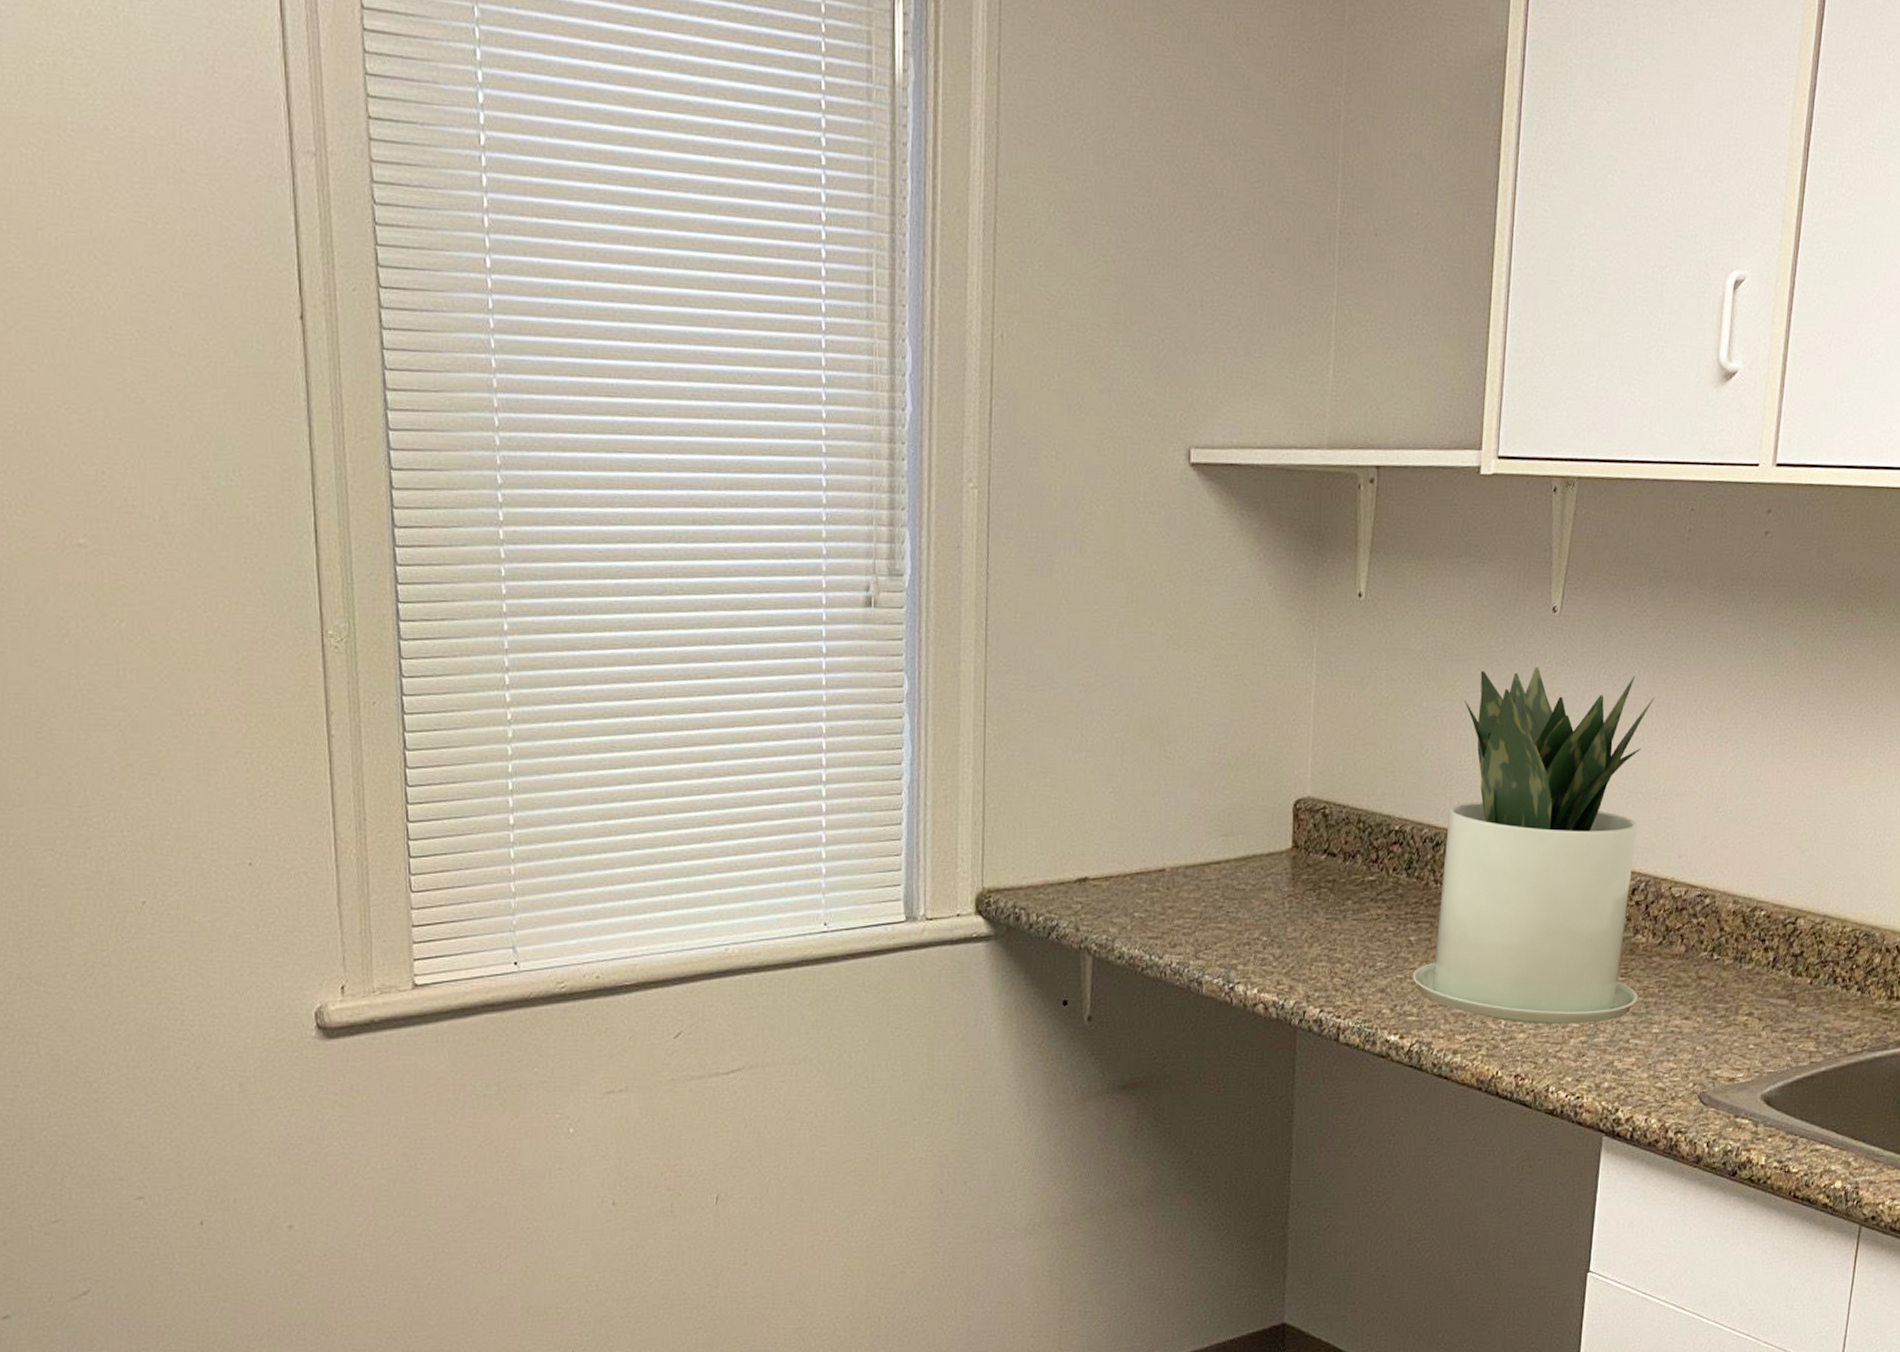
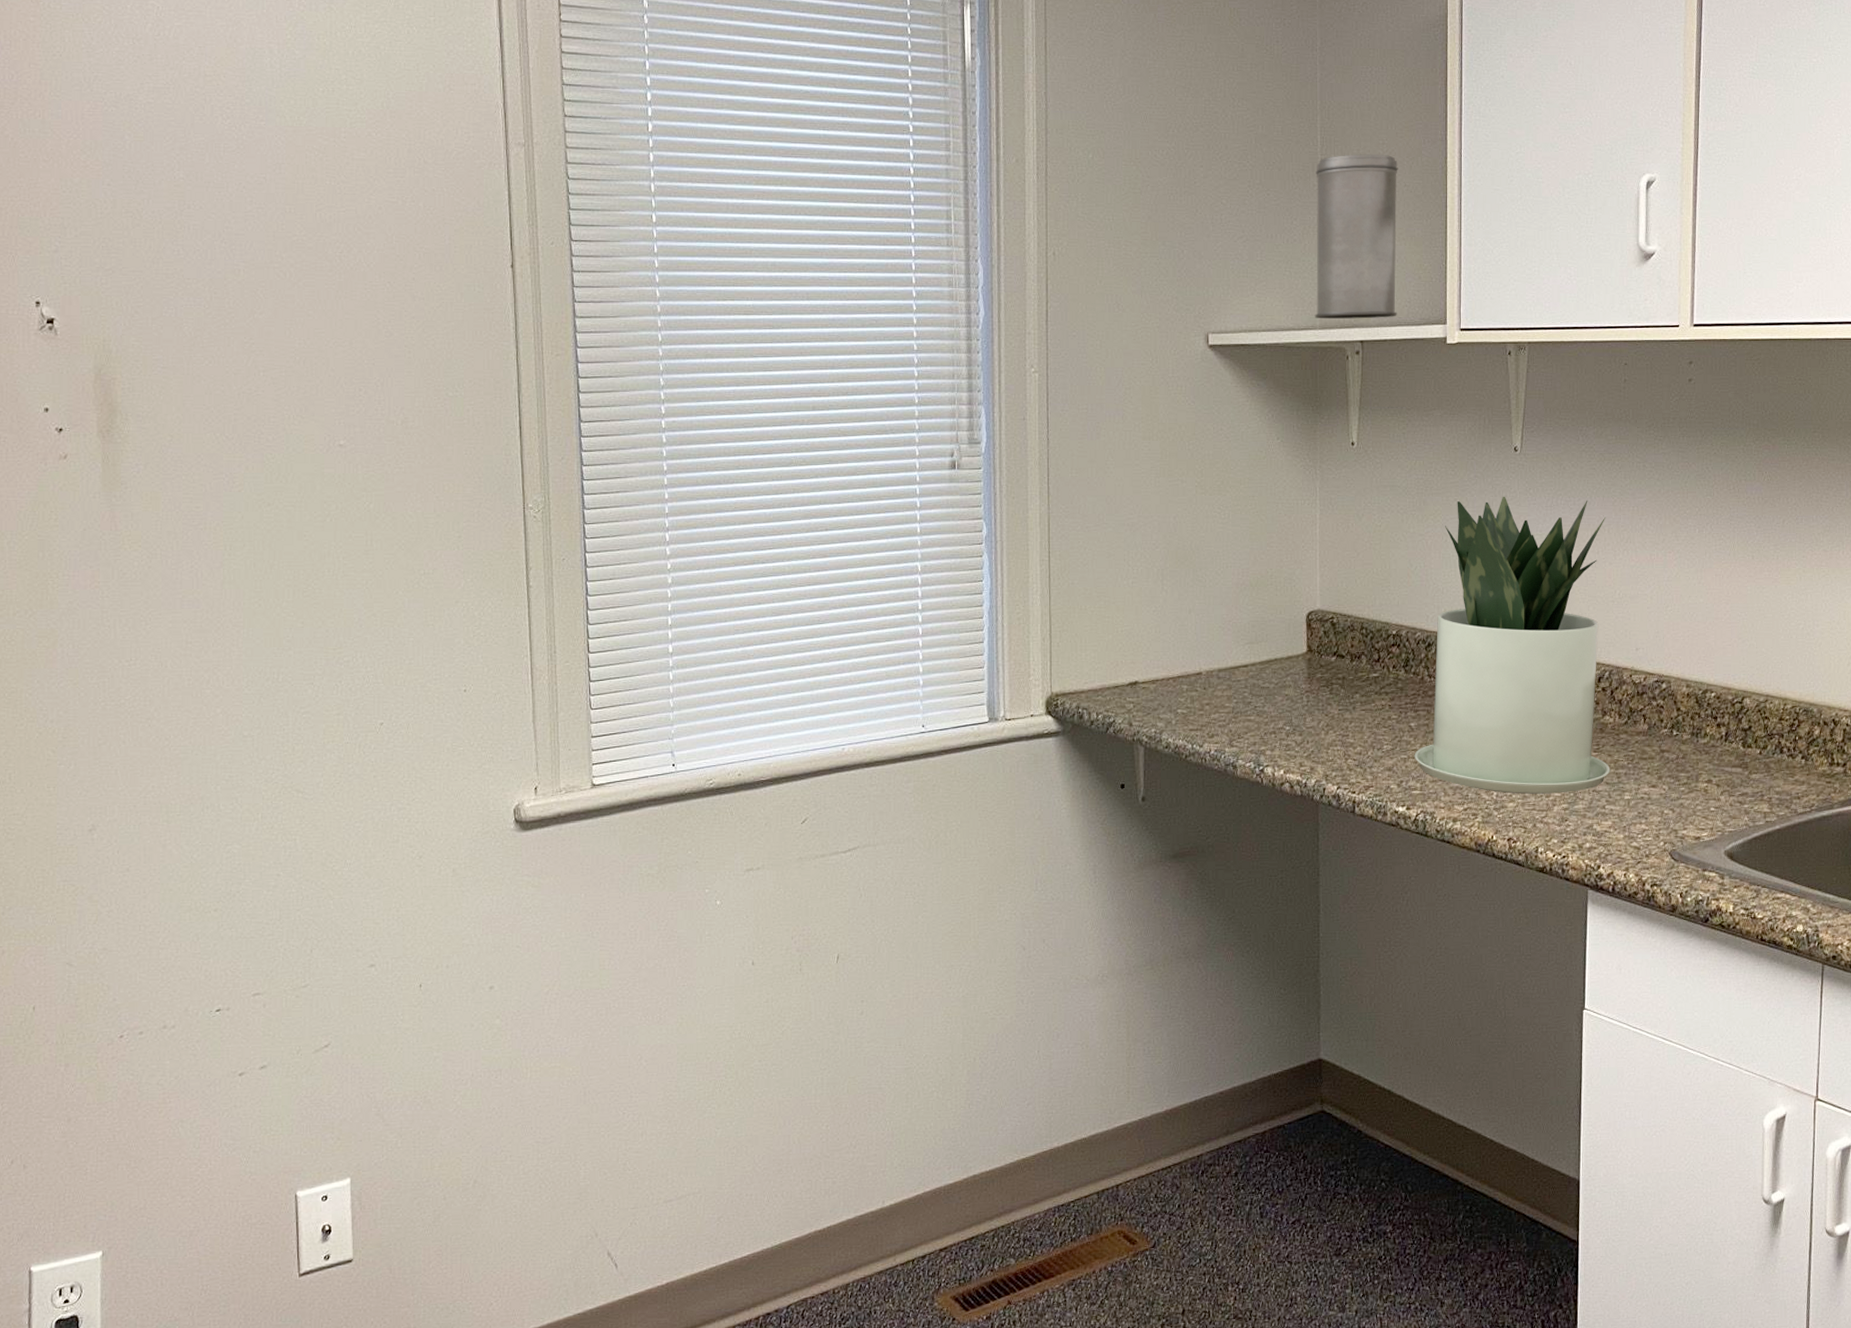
canister: none [1321,225,1435,439] -> present [1314,154,1398,319]

